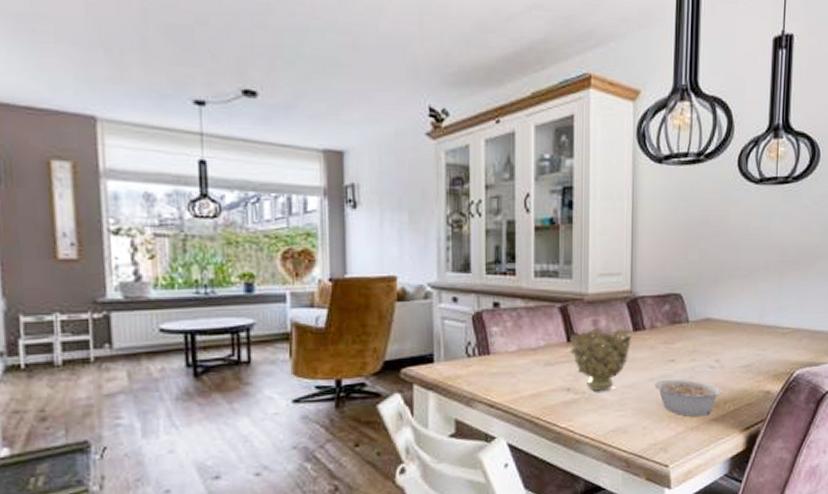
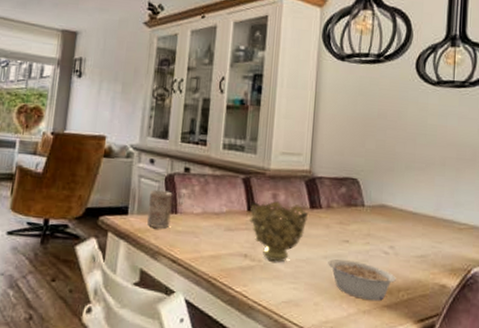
mug: none [455,331,483,373] -> present [146,189,173,228]

